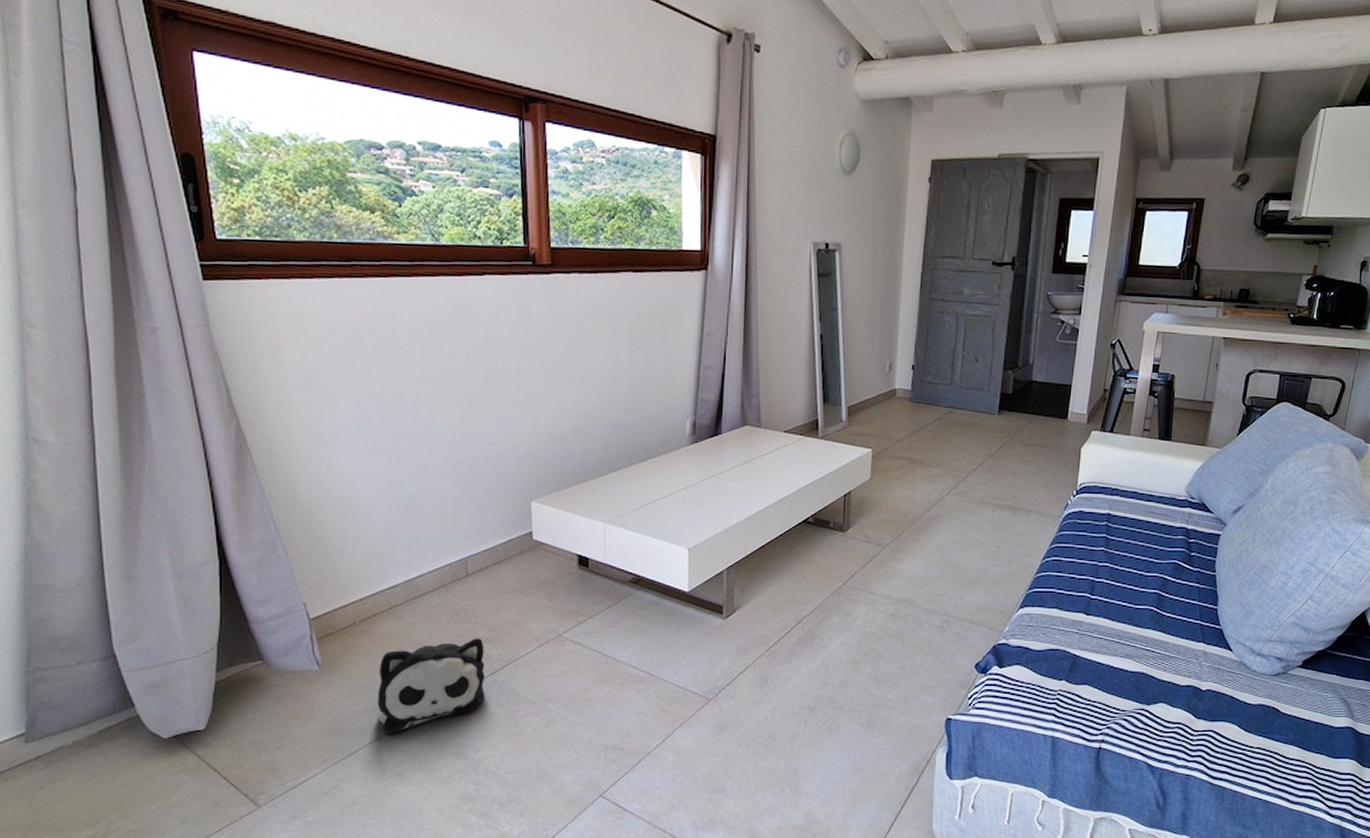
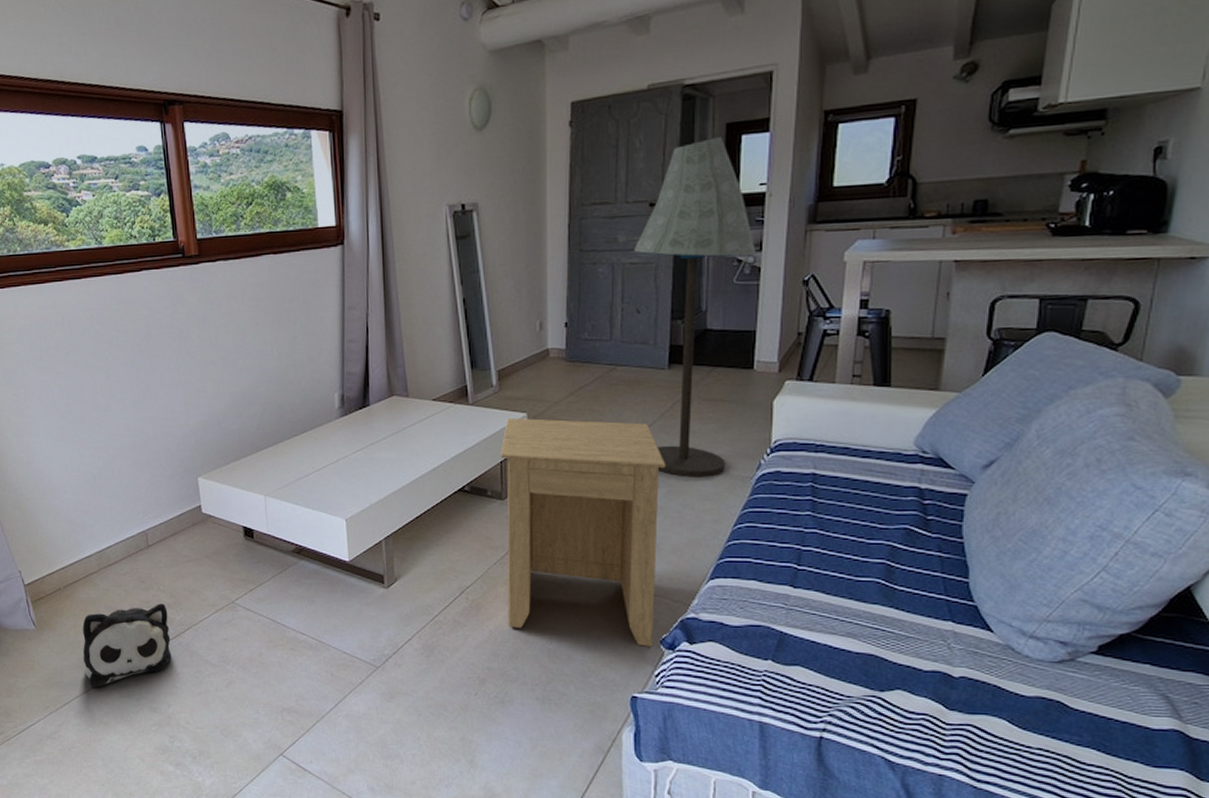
side table: none [840,452,991,671] -> present [500,417,667,647]
floor lamp: none [976,209,1077,515] -> present [634,136,757,477]

